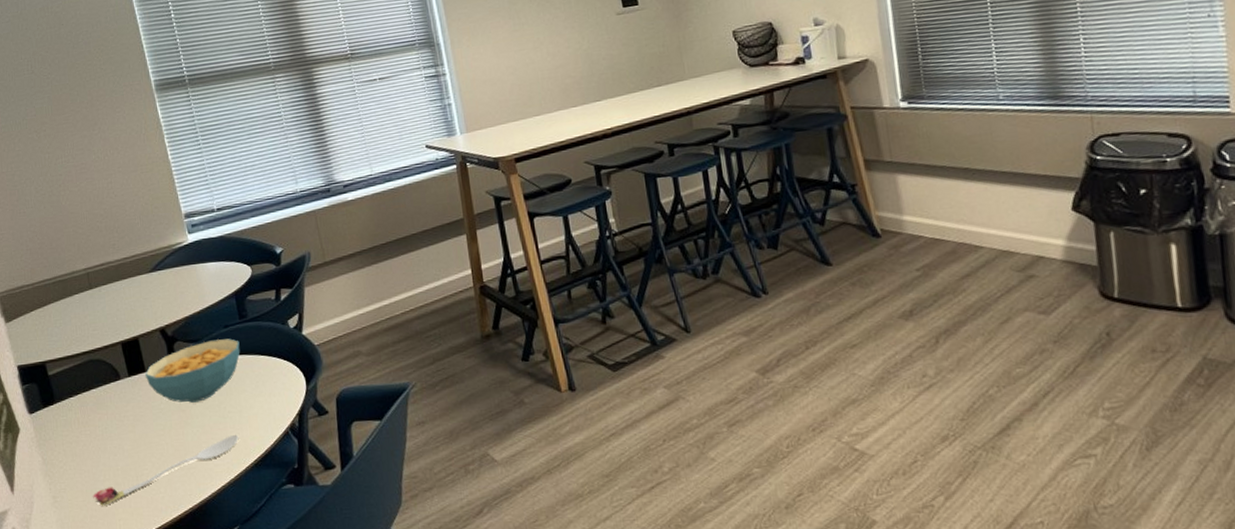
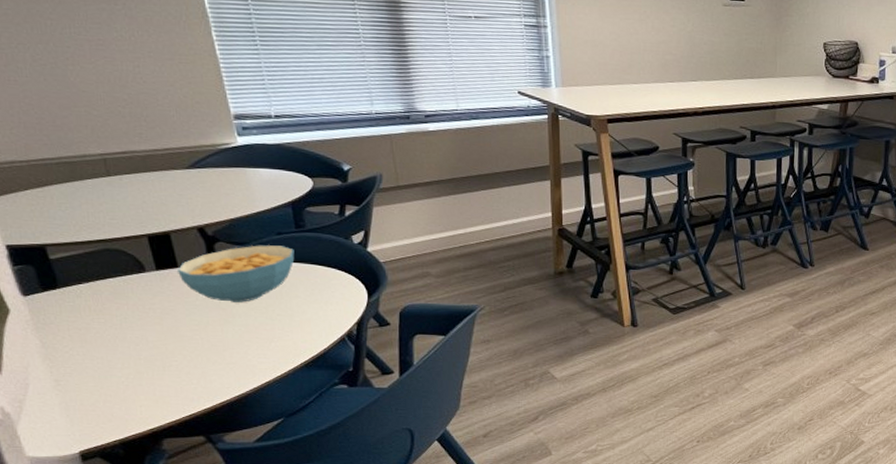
spoon: present [92,435,239,506] -> none [106,337,288,392]

